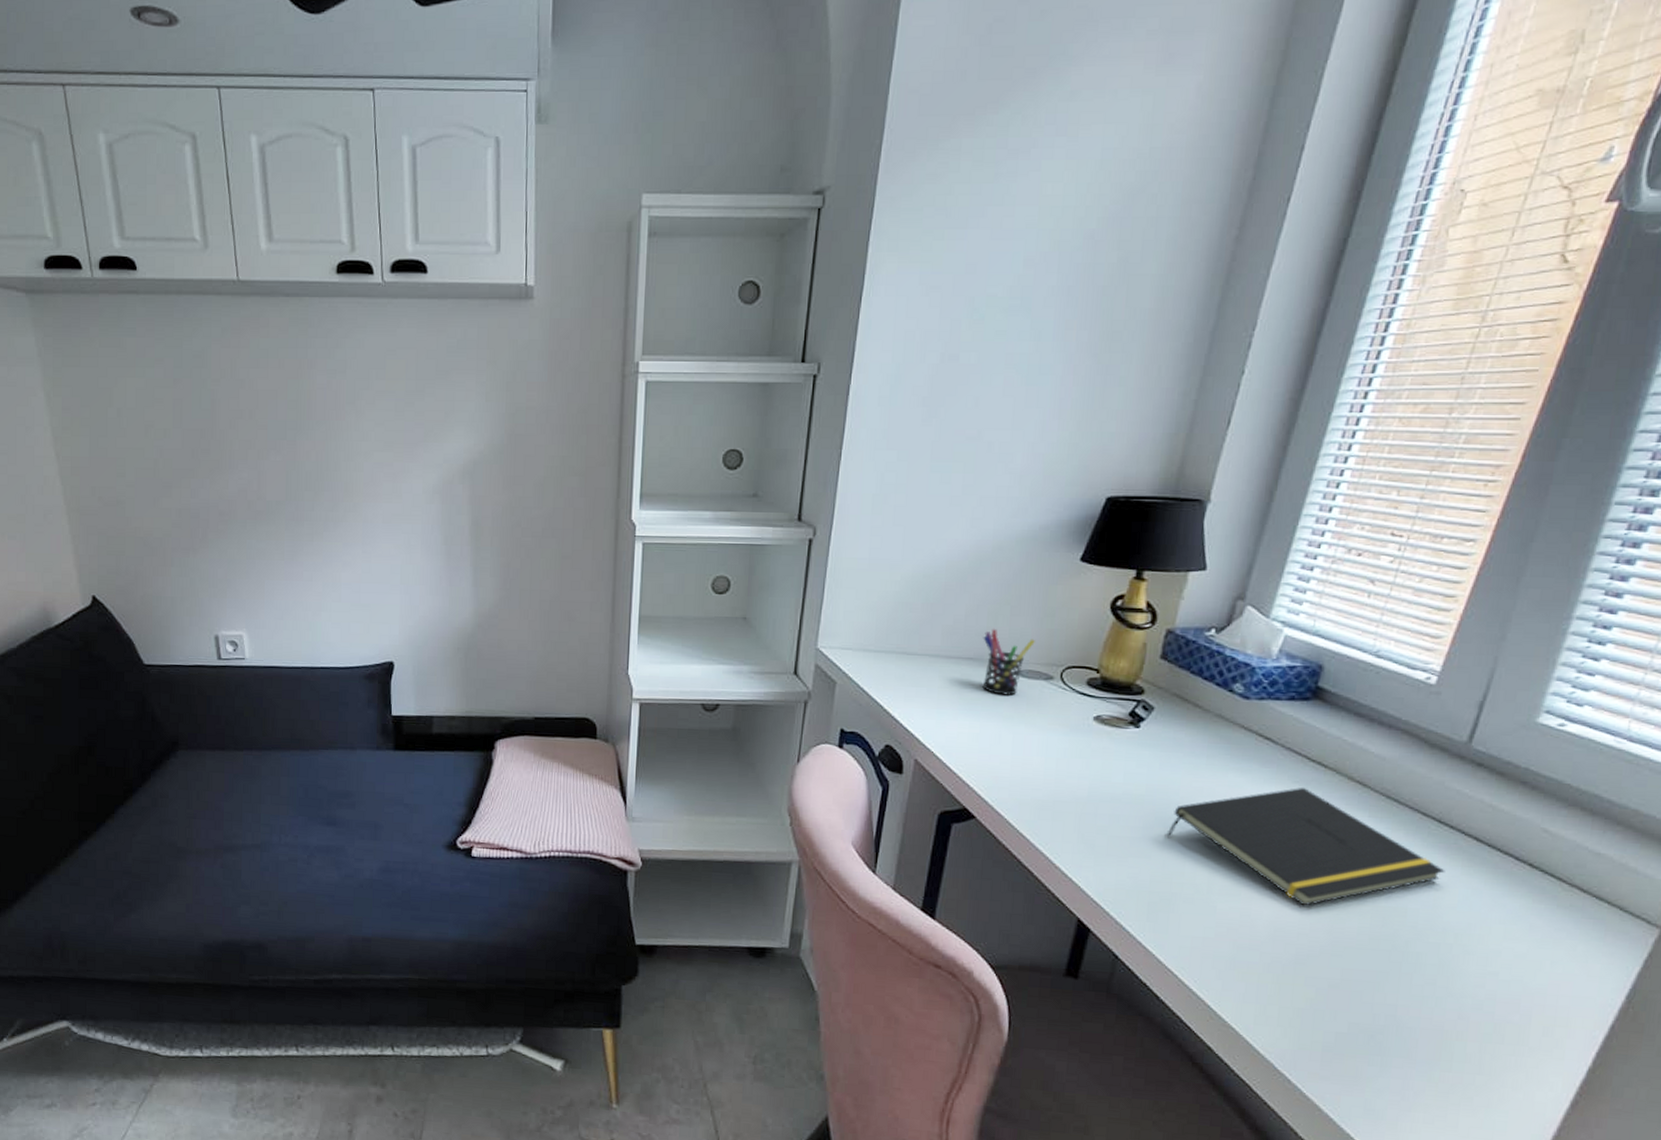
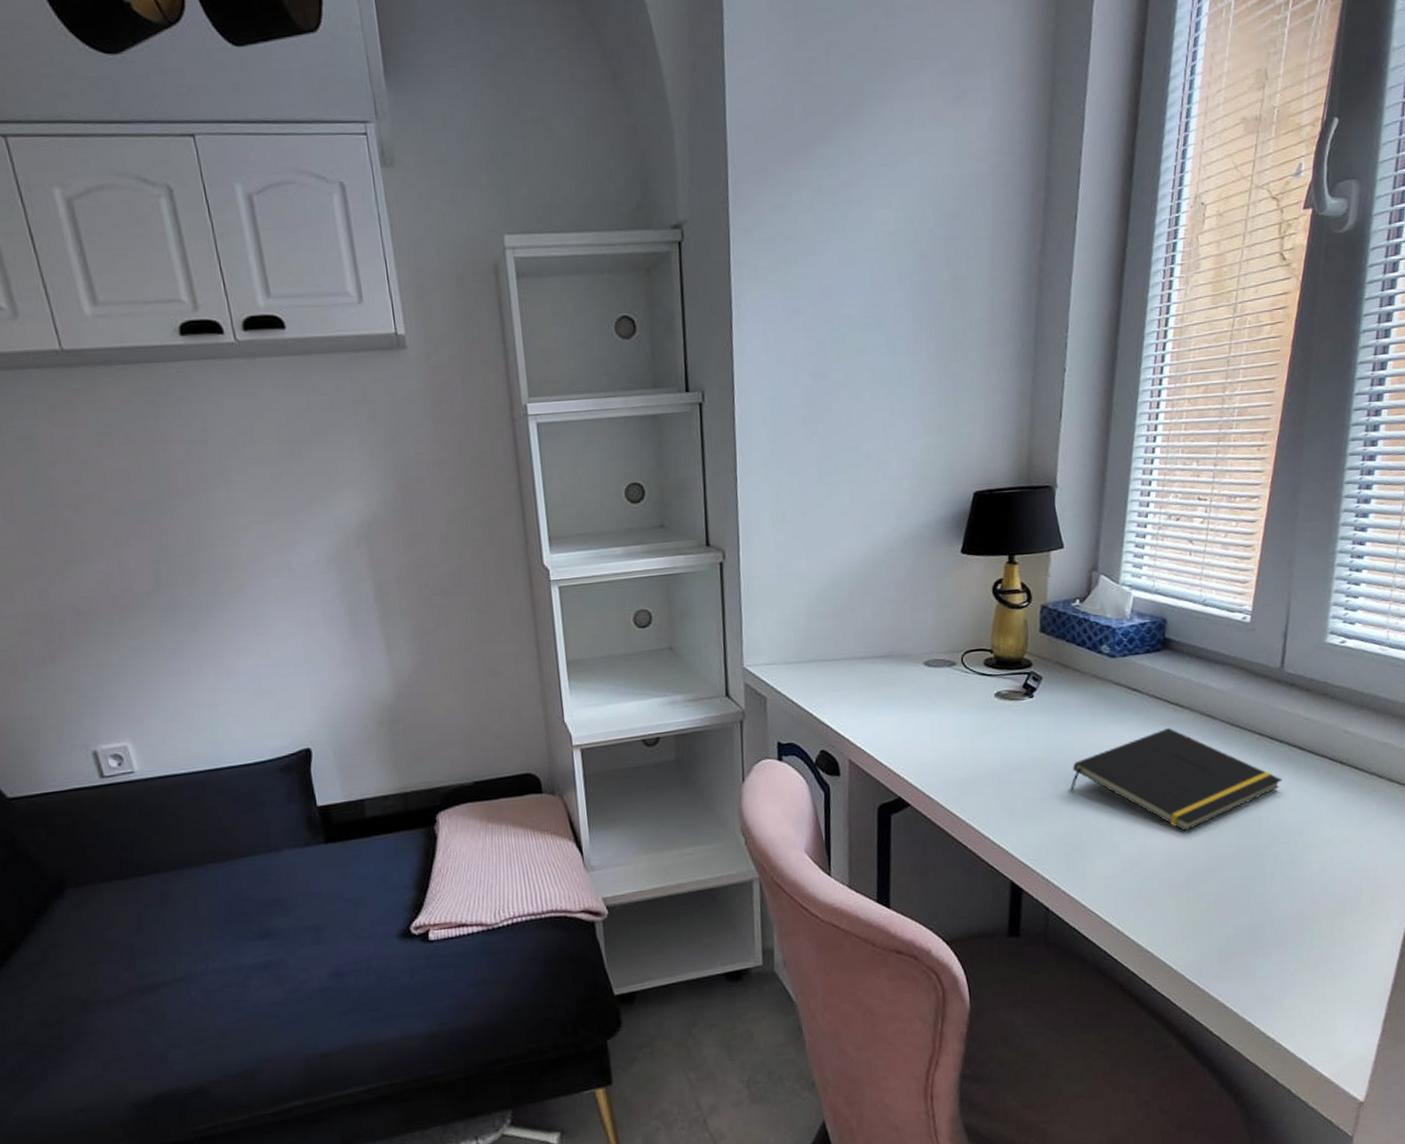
pen holder: present [982,629,1035,696] -> none [890,626,935,687]

